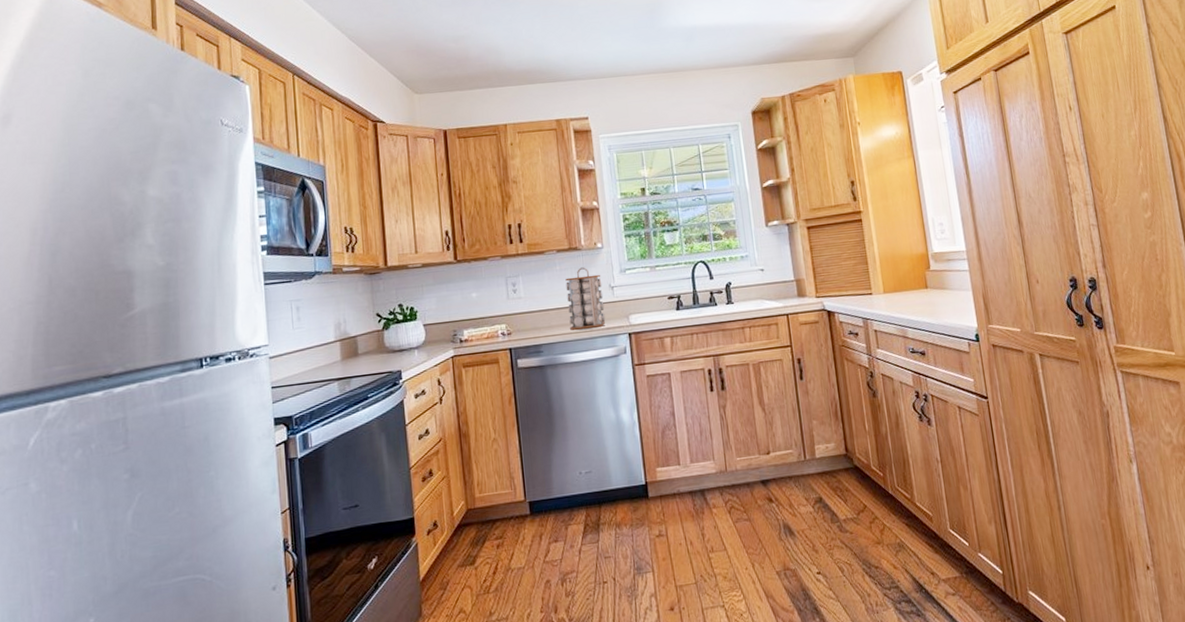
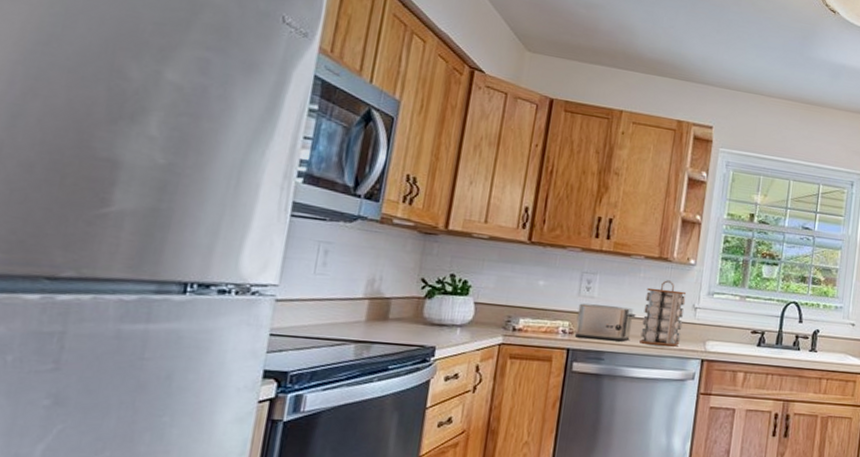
toaster: none [510,299,562,338] -> present [575,303,636,343]

